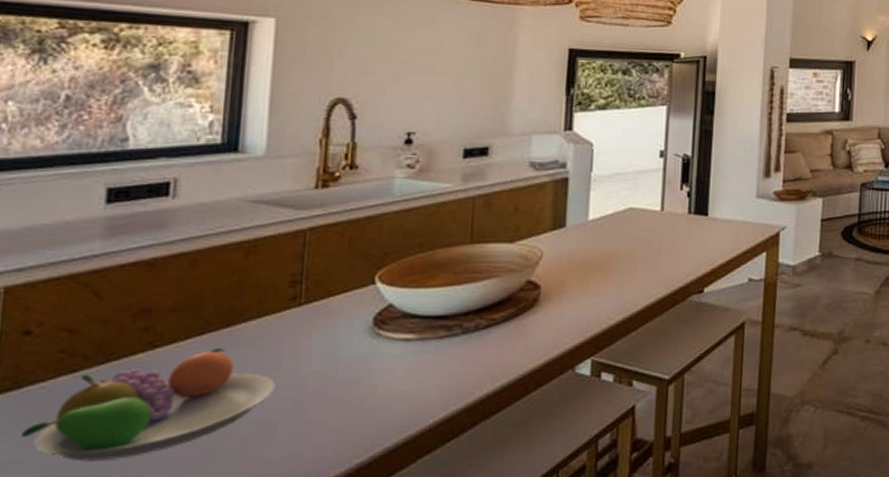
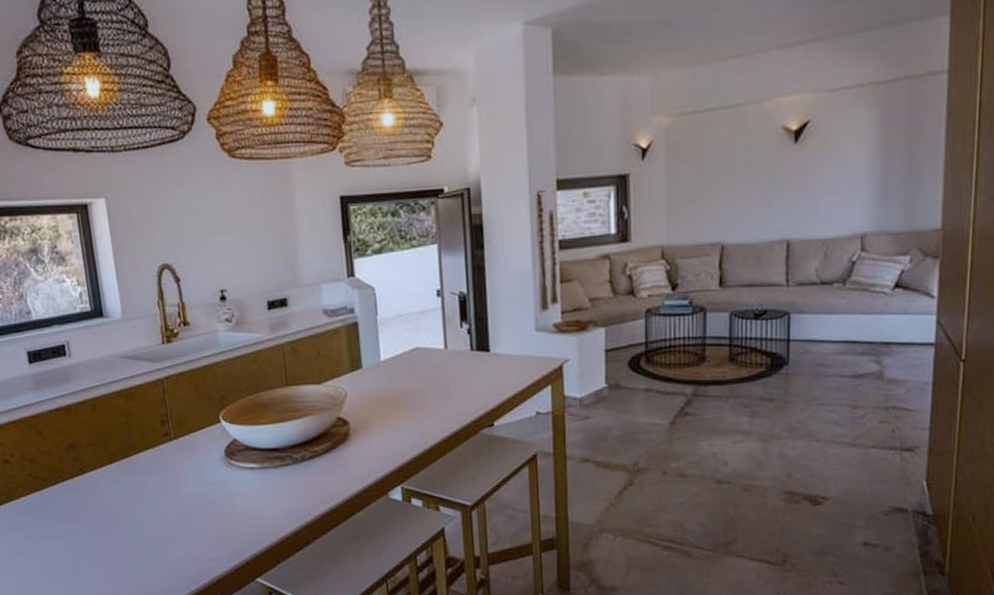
fruit bowl: present [20,347,276,462] -> none [19,473,167,554]

